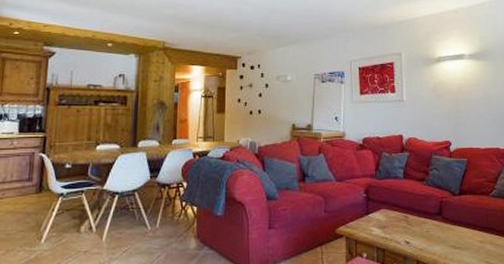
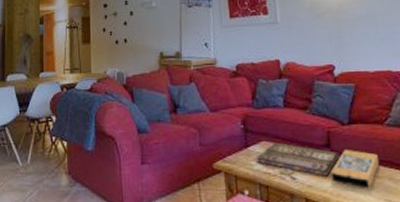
board game: none [376,210,483,253] -> present [257,142,380,190]

